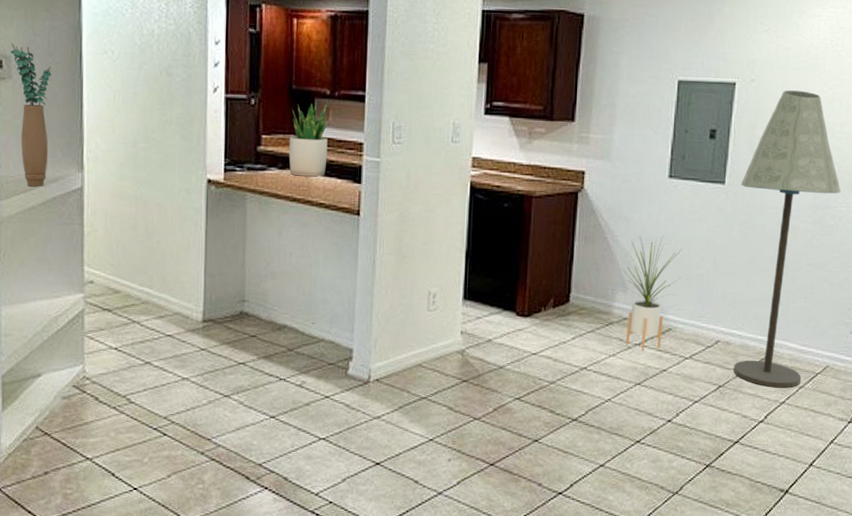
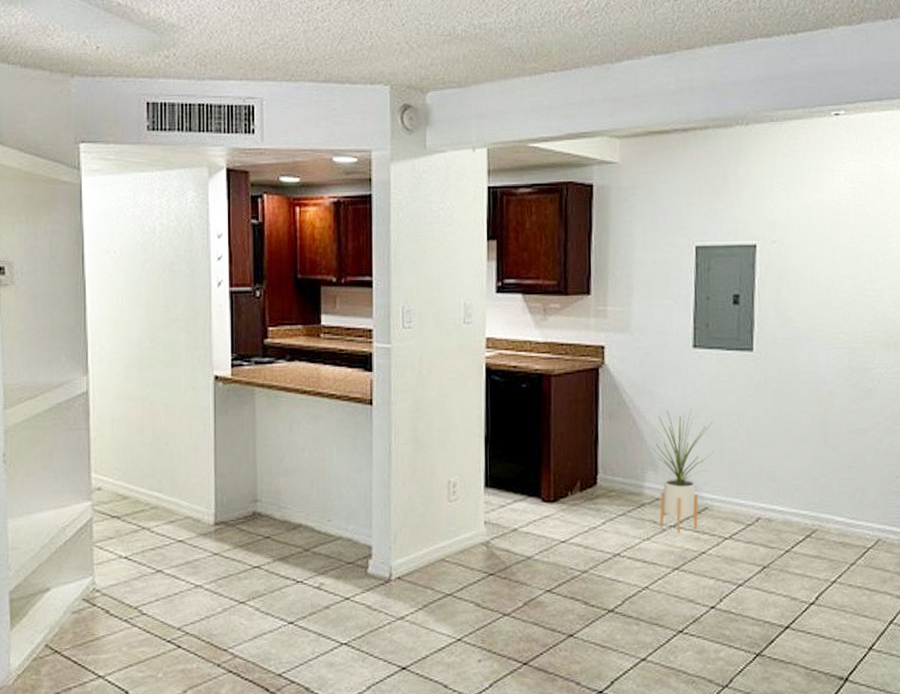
vase: present [10,43,51,187] -> none [13,249,54,394]
planter: present [288,100,330,177] -> none [296,289,337,367]
floor lamp: present [733,90,841,388] -> none [770,249,877,566]

